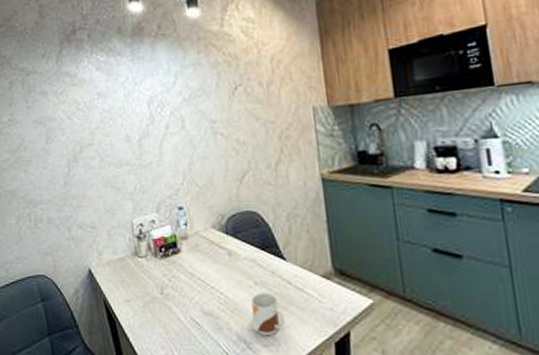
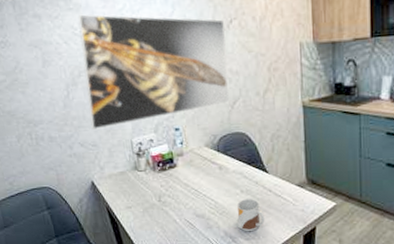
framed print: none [81,86,238,210] -> present [77,14,230,130]

